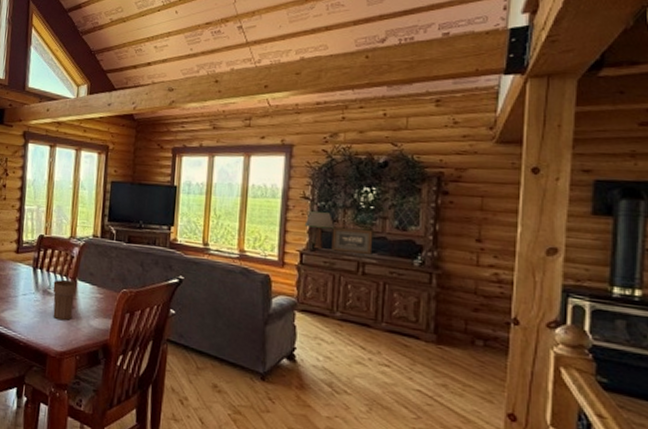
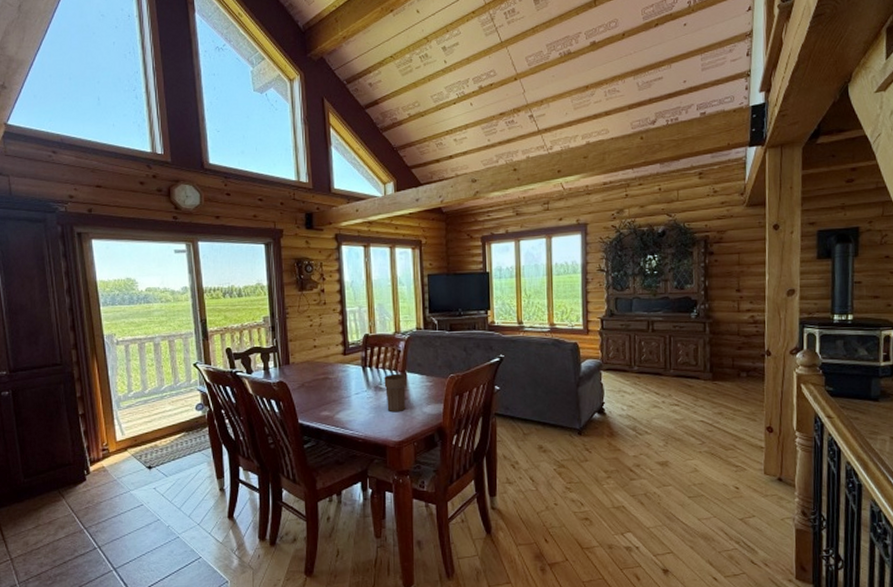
table lamp: present [304,211,335,250] -> none [602,280,628,315]
picture frame: present [331,228,373,256] -> none [625,293,659,315]

